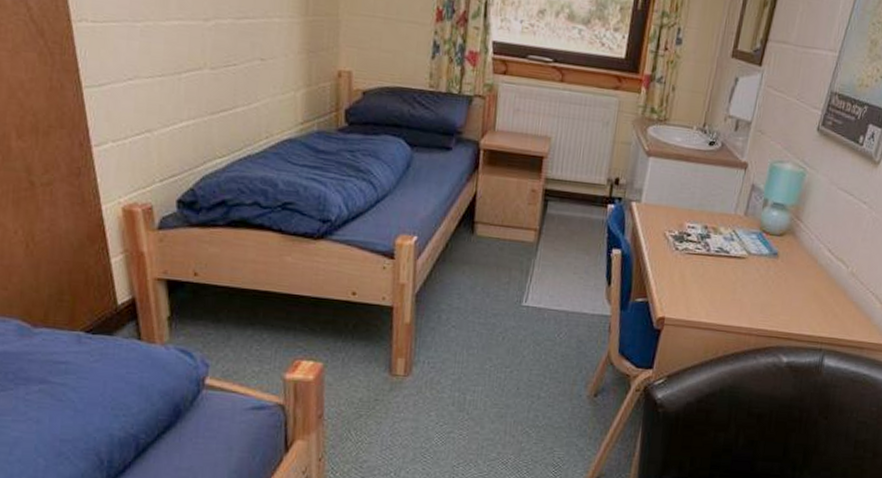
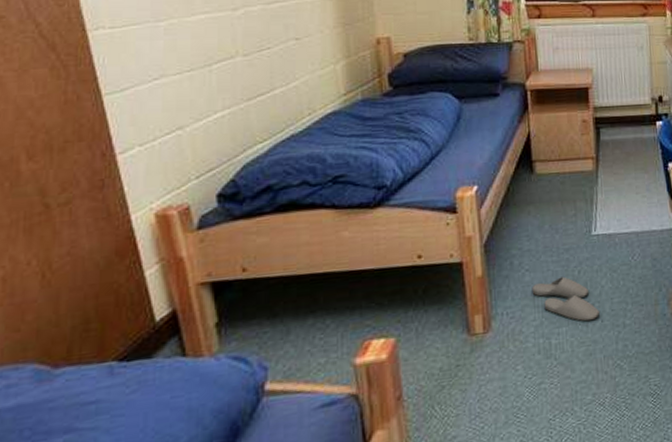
slippers: none [455,339,517,386] -> present [532,276,599,322]

